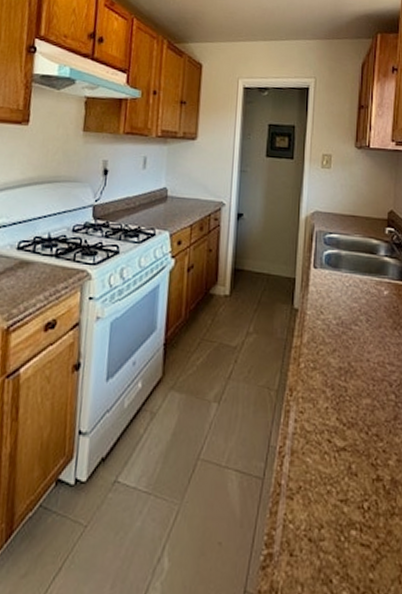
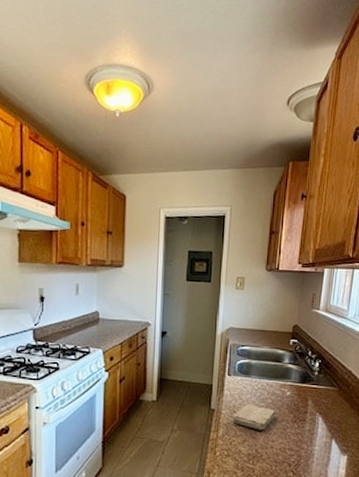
washcloth: none [318,303,372,338] -> present [232,403,276,430]

